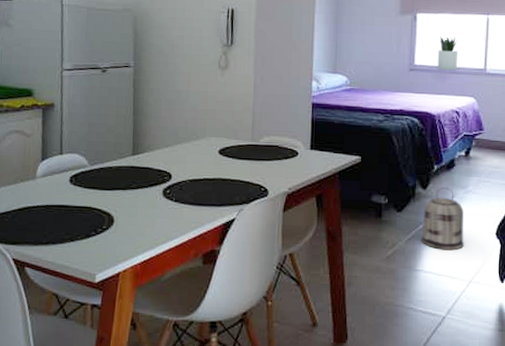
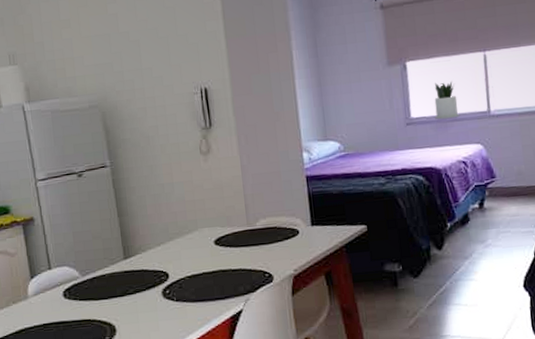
basket: present [421,187,464,251] -> none [442,244,491,312]

